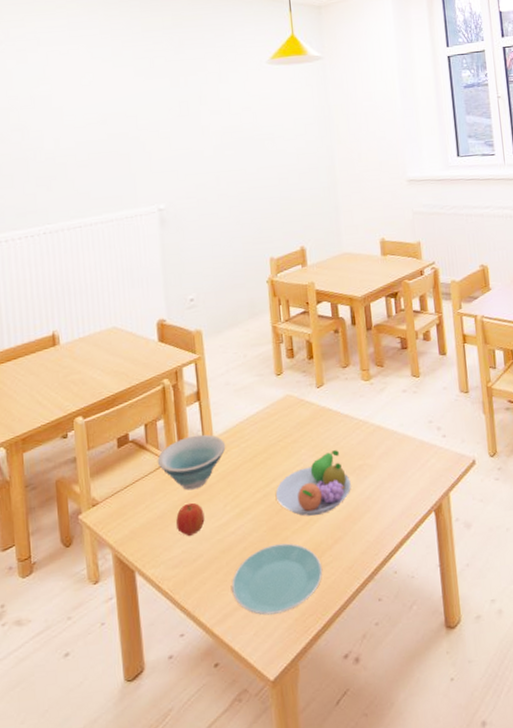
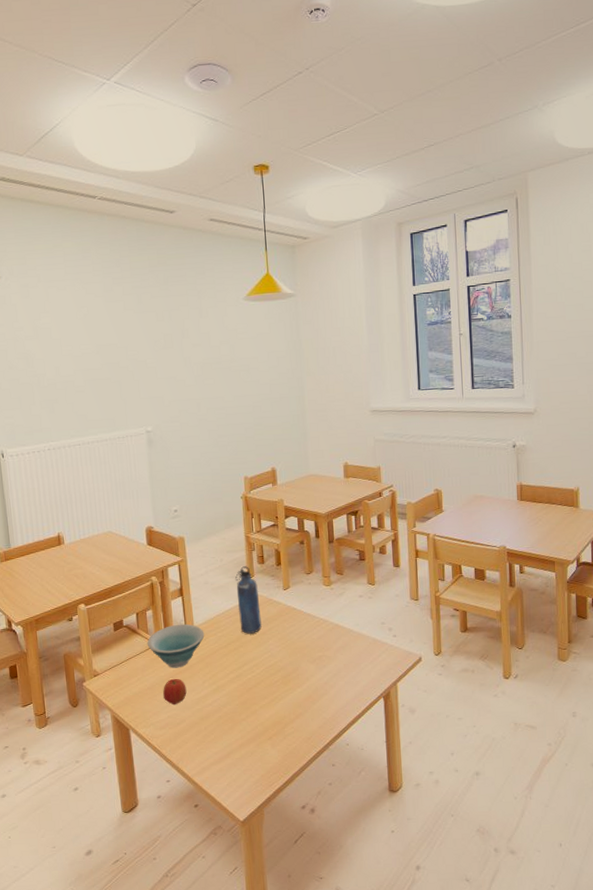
plate: present [231,543,323,616] -> none [209,715,286,771]
water bottle: none [261,361,292,443] -> present [235,566,262,634]
fruit bowl: present [275,450,351,516] -> none [246,643,311,695]

